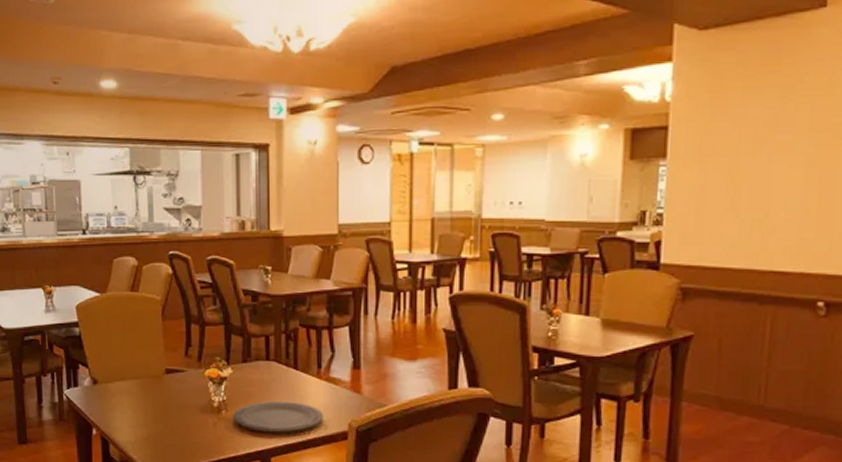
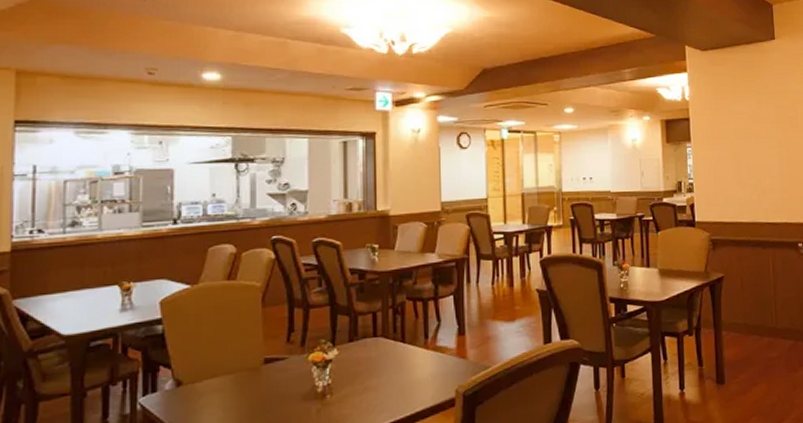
plate: present [233,400,323,433] -> none [338,375,431,412]

